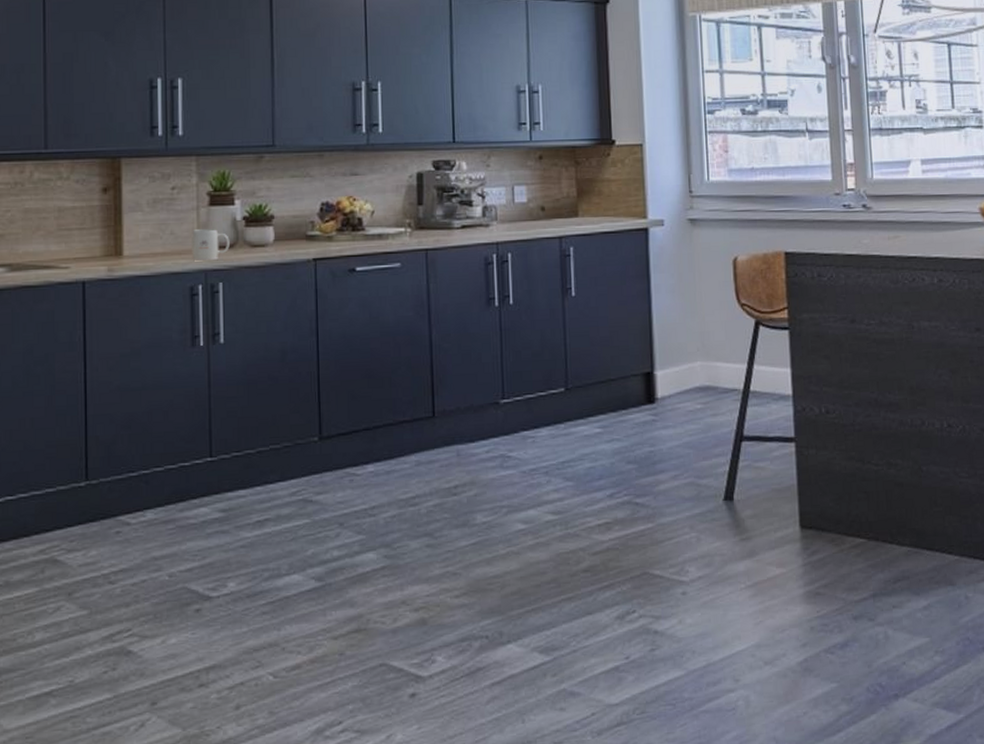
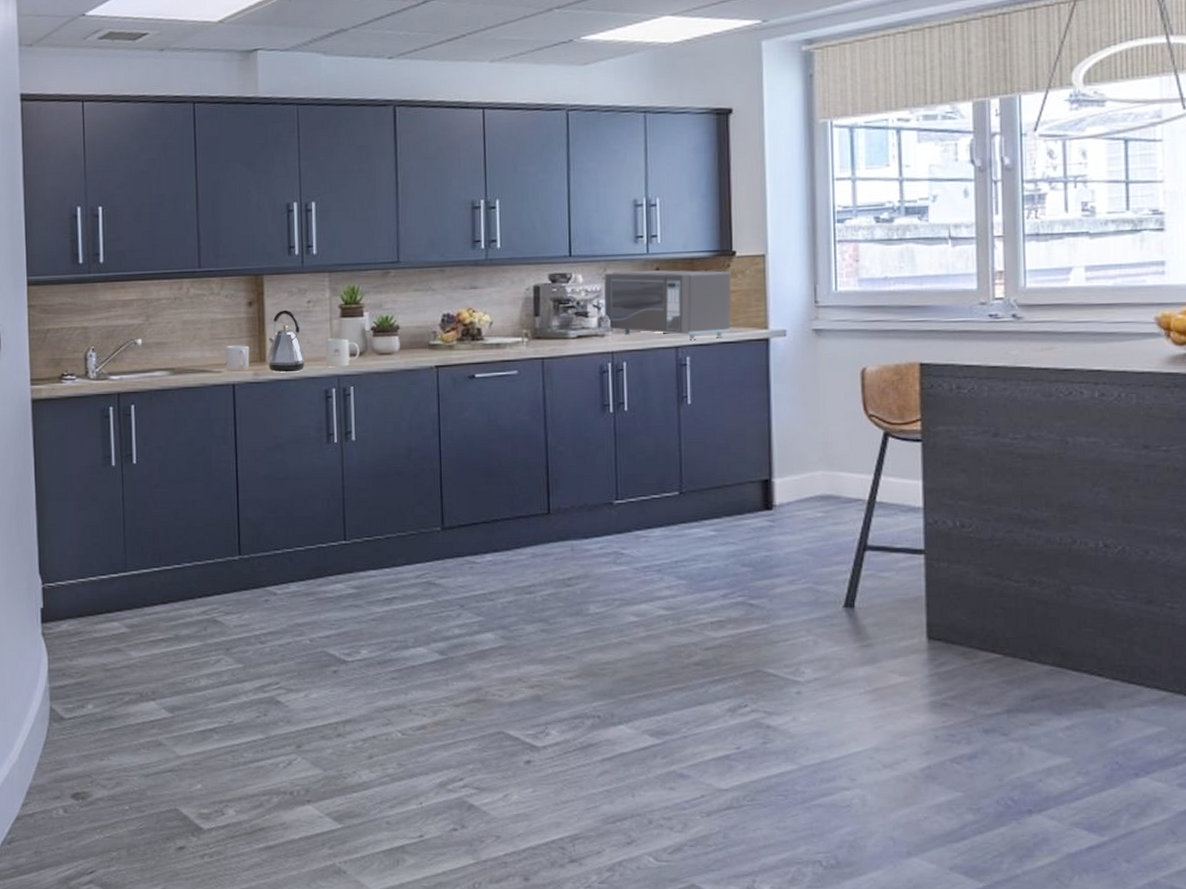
mug: none [74,237,103,268] -> present [225,345,250,372]
kettle: none [123,197,168,268] -> present [267,310,306,373]
microwave: none [488,157,612,229] -> present [604,270,731,339]

